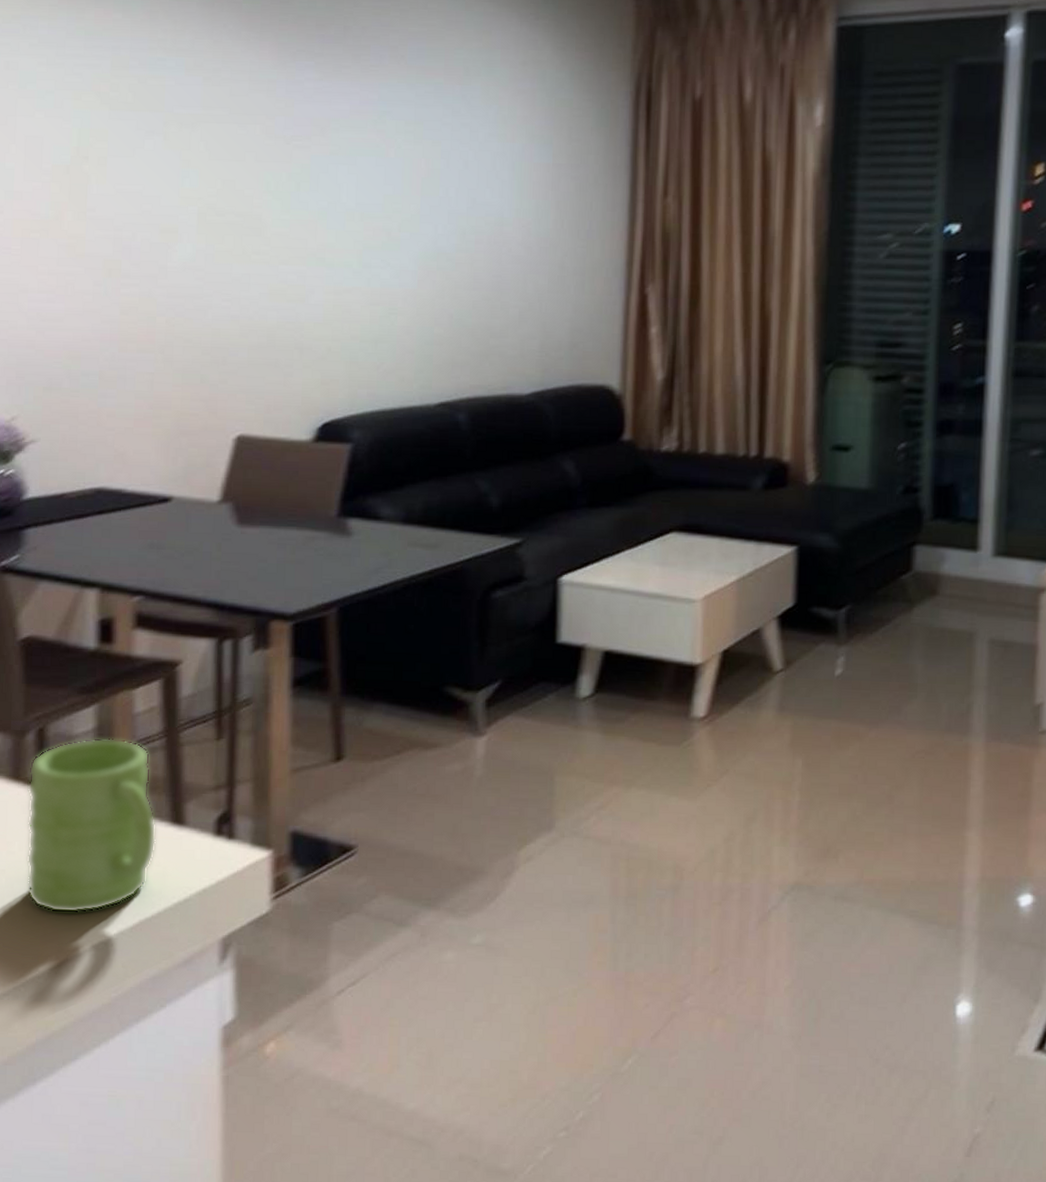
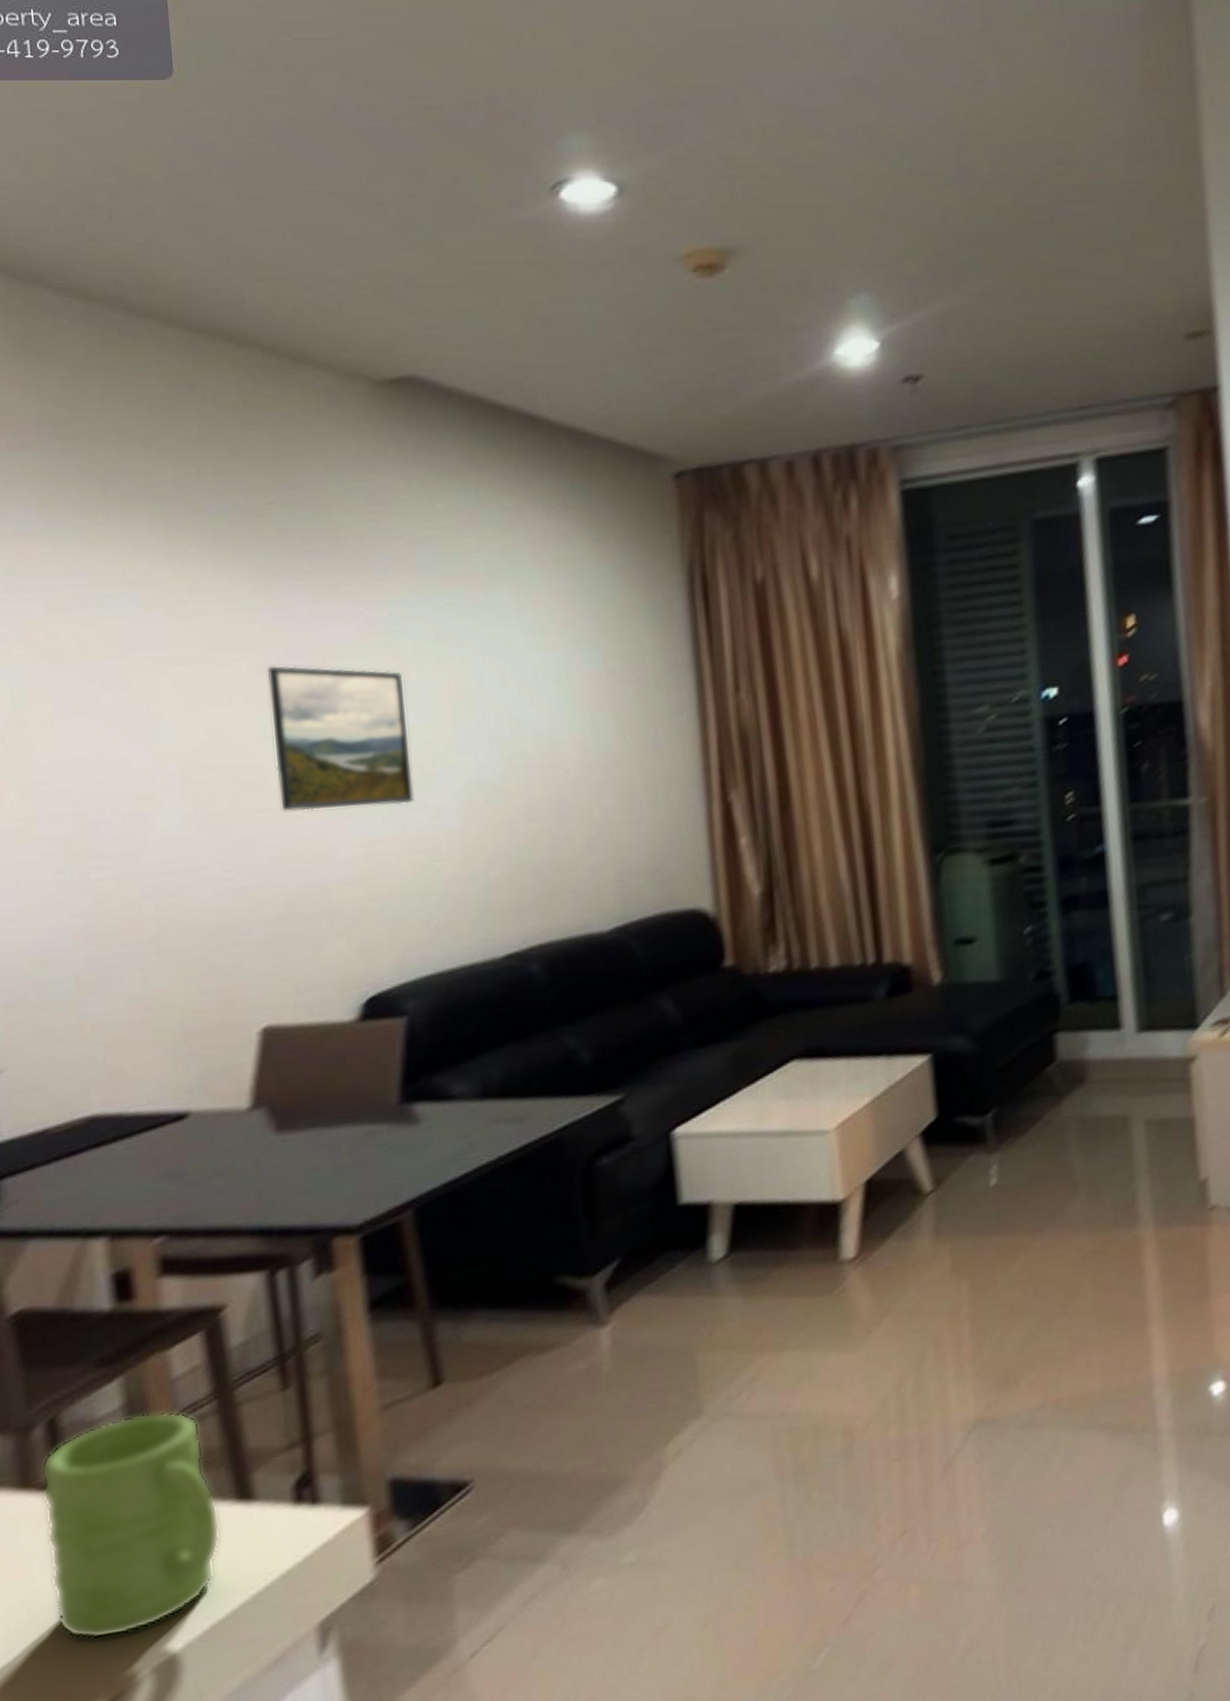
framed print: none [273,131,383,262] -> present [266,665,414,812]

